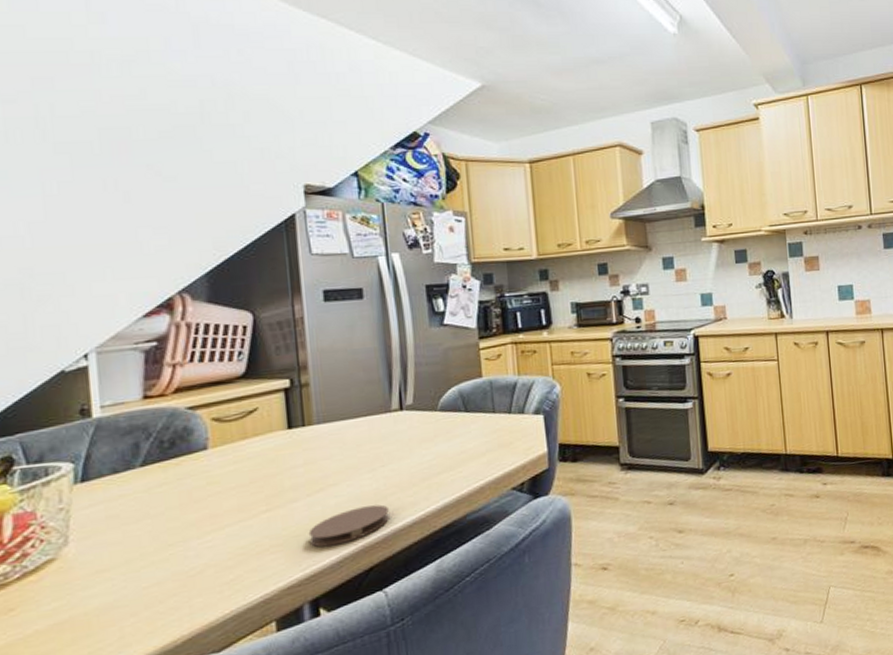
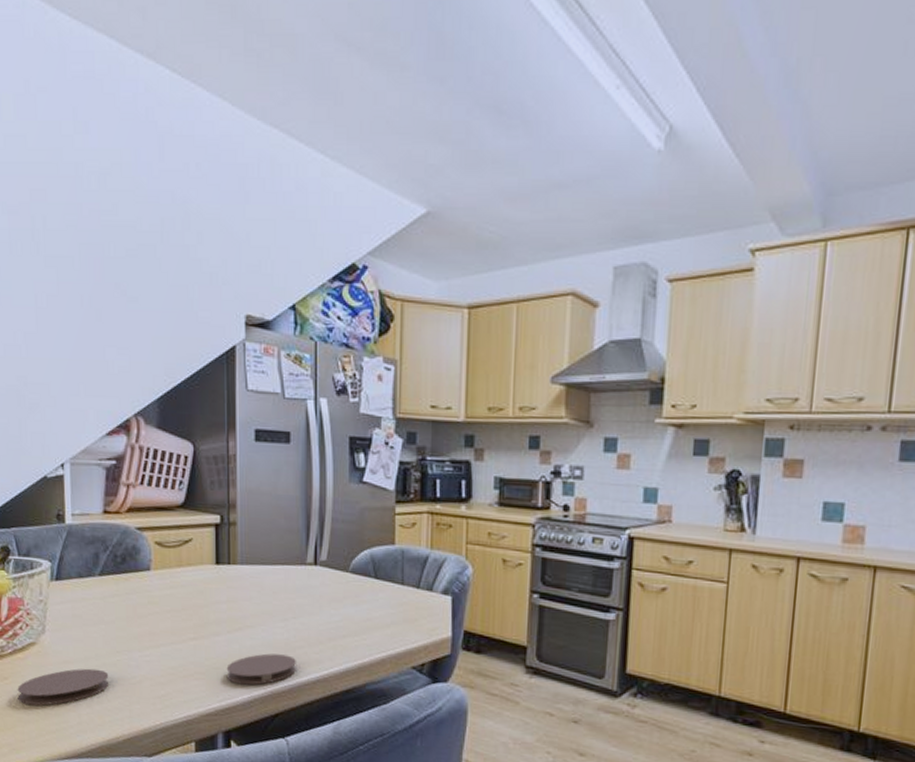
coaster: none [29,569,161,634] -> present [17,668,109,706]

